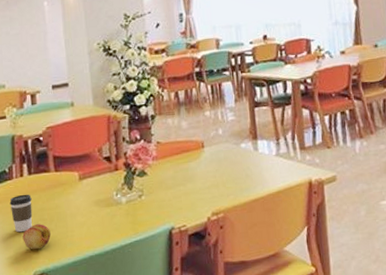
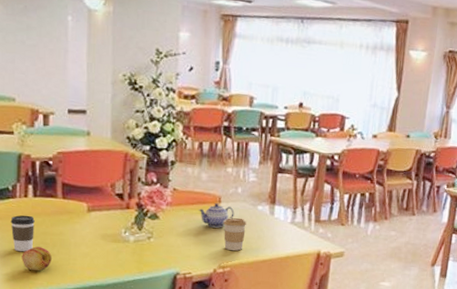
teapot: none [183,149,219,175] -> present [198,203,235,228]
coffee cup: none [210,159,233,195] -> present [223,217,246,251]

